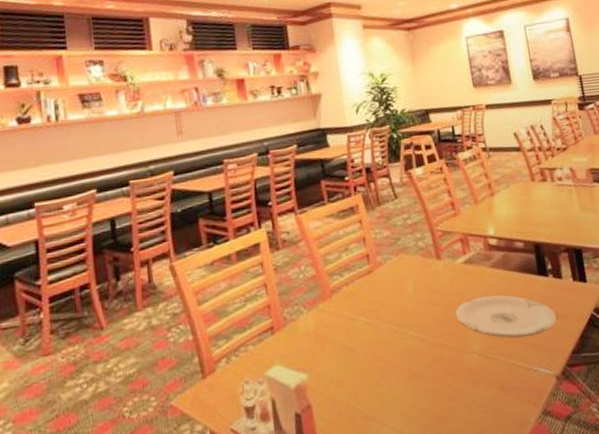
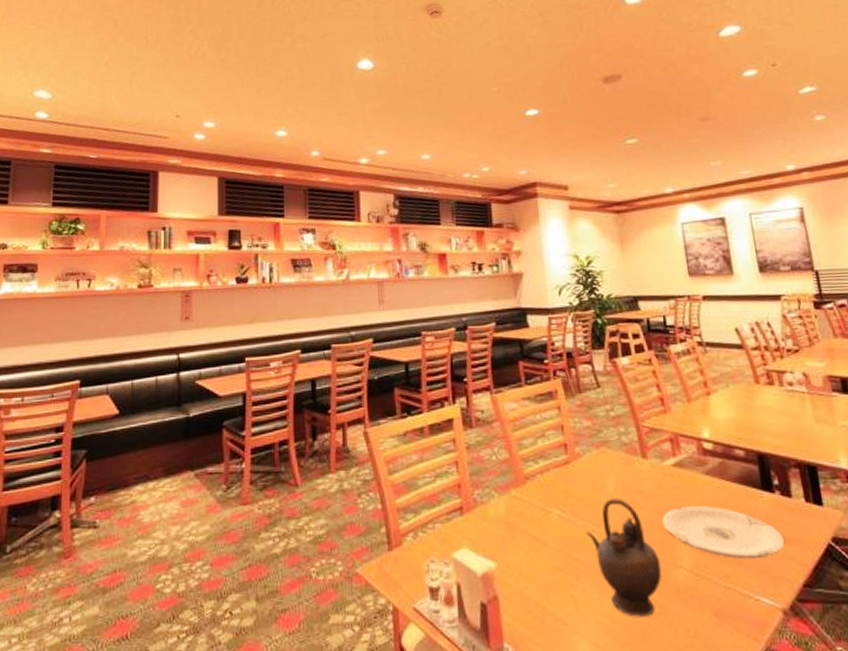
teapot: none [389,299,457,402] -> present [586,498,662,617]

